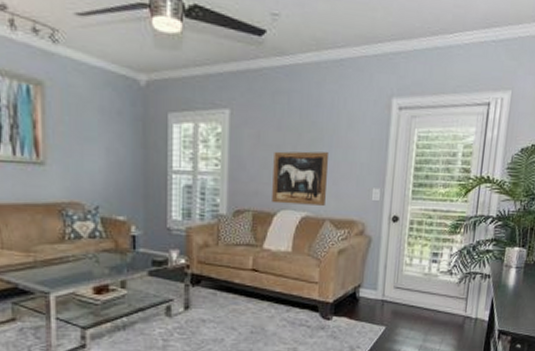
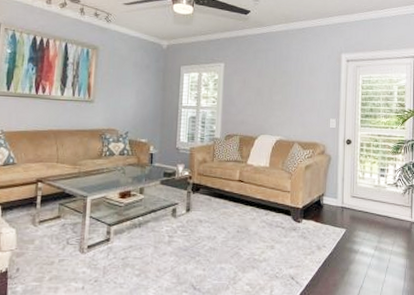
wall art: present [272,151,329,206] -> none [254,92,296,132]

